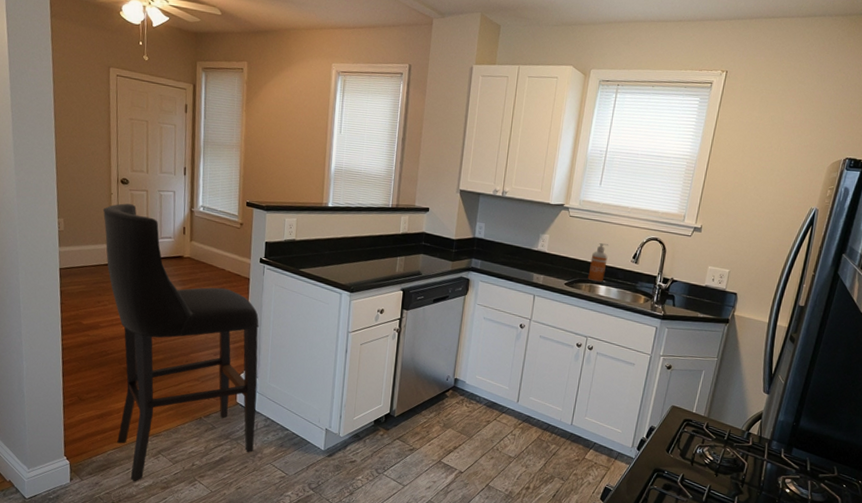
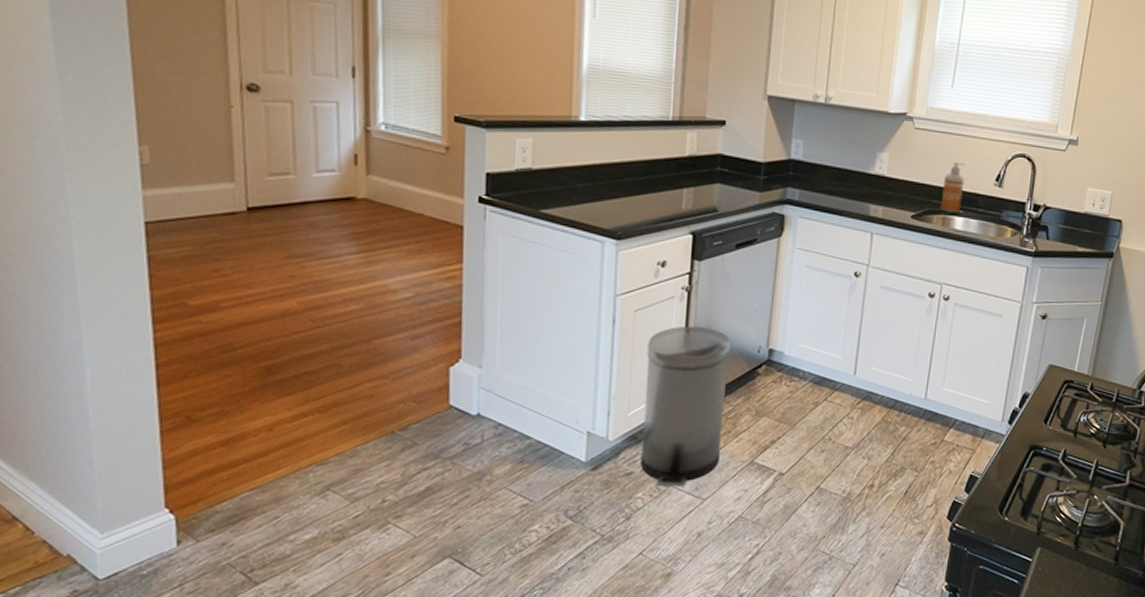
bar stool: present [103,203,259,481] -> none [217,121,482,534]
pedal bin: none [361,357,428,475] -> present [641,326,731,487]

